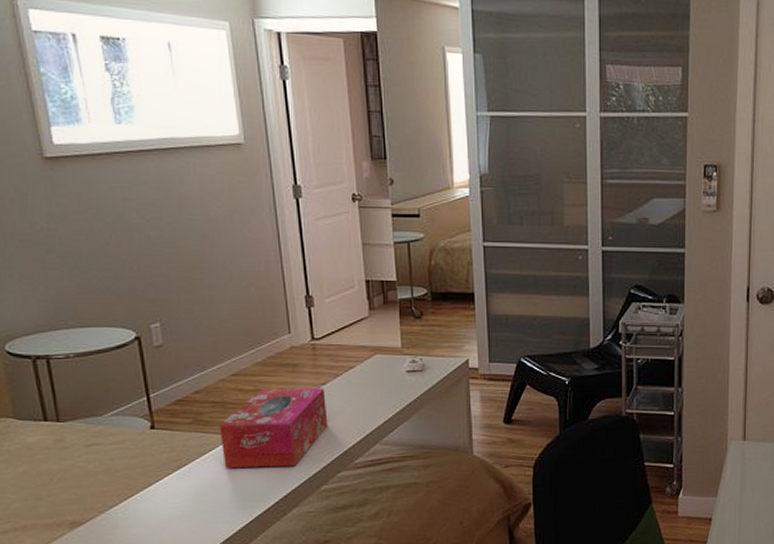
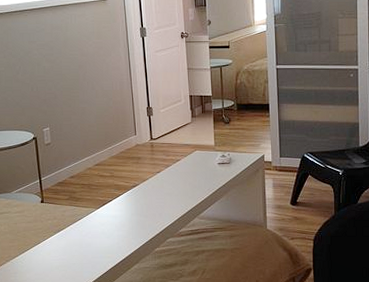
tissue box: present [219,388,328,468] -> none [86,175,161,233]

